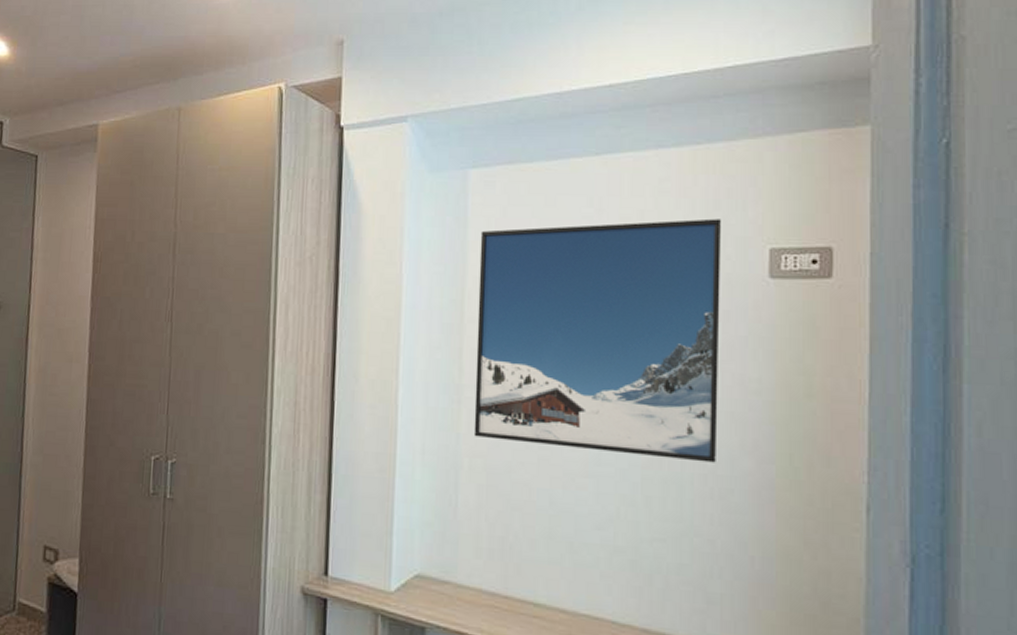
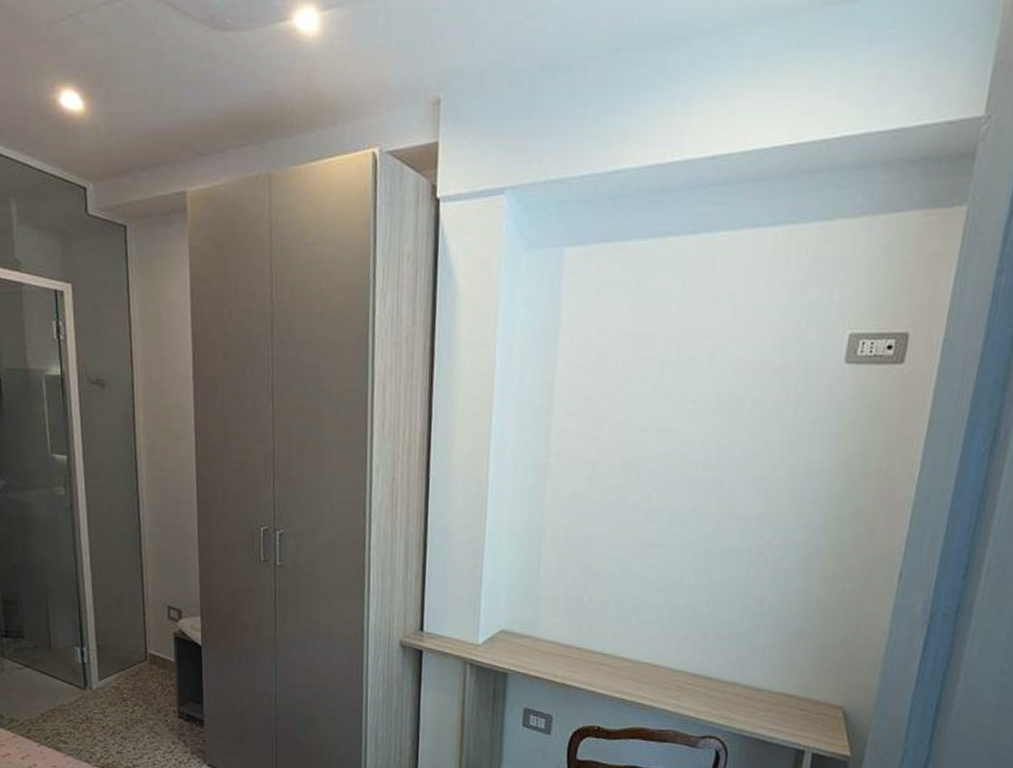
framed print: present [473,218,721,463] -> none [557,302,807,535]

